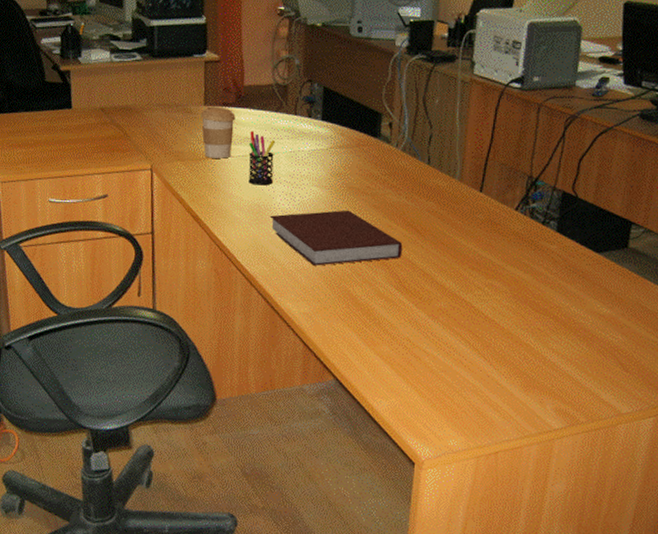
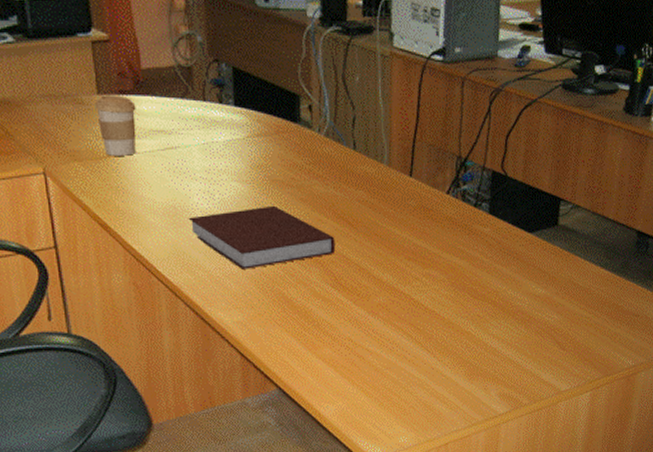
pen holder: present [248,131,276,186] -> none [155,121,187,184]

